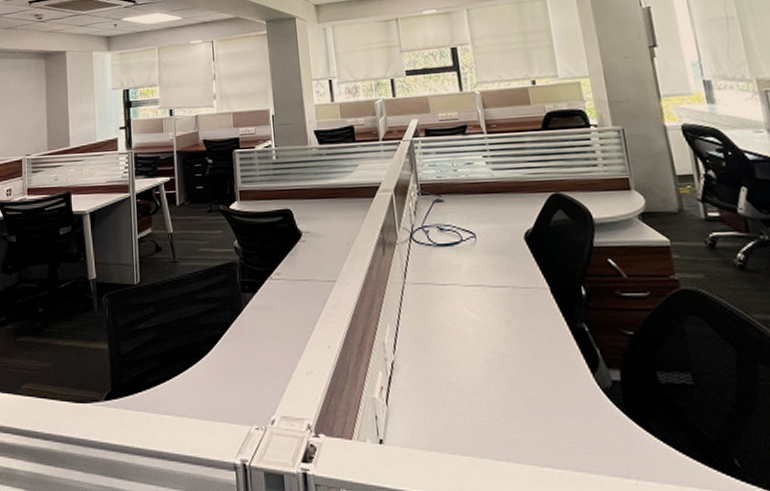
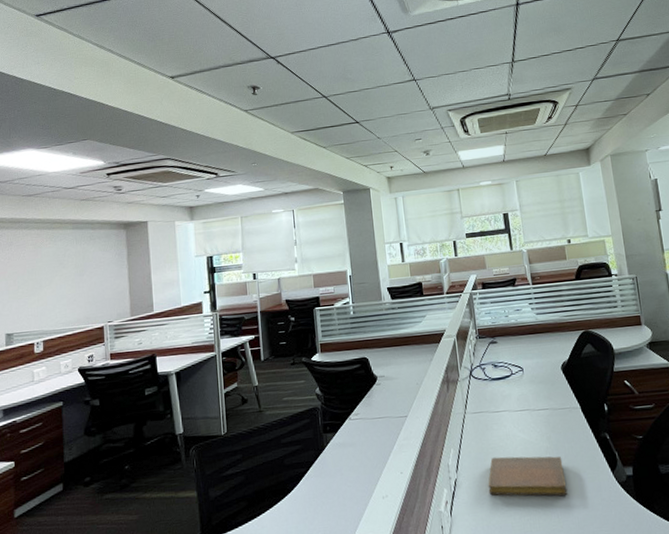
notebook: none [432,340,534,397] -> present [488,456,568,496]

